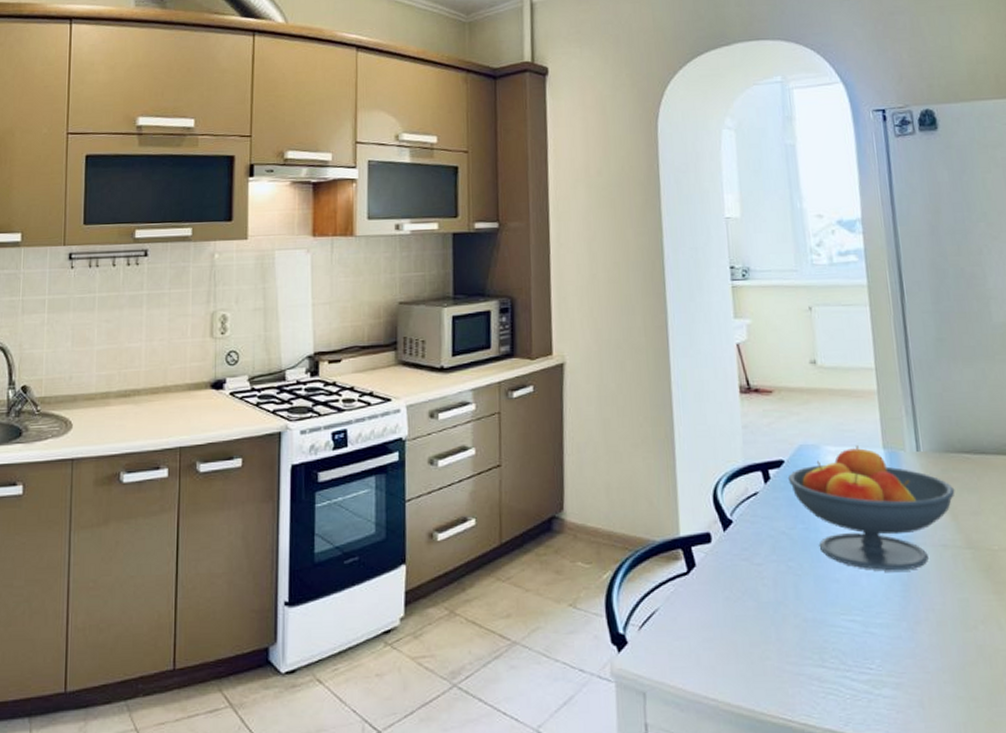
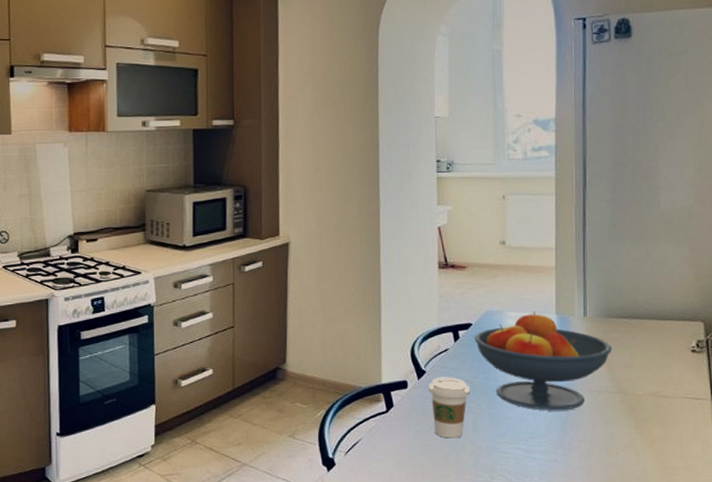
coffee cup: none [737,527,789,608] -> present [429,377,471,439]

